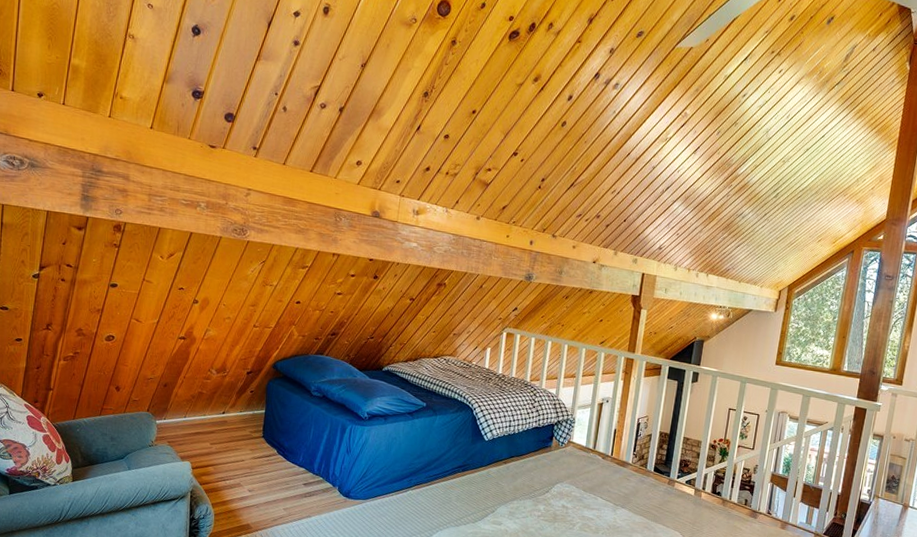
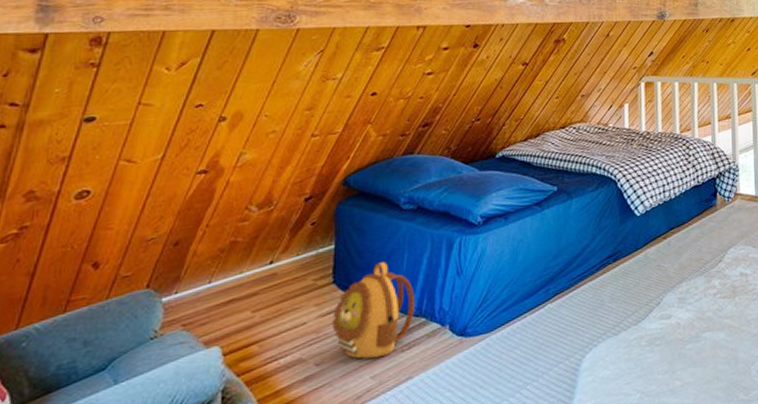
backpack: none [260,430,317,497] -> present [332,262,415,359]

